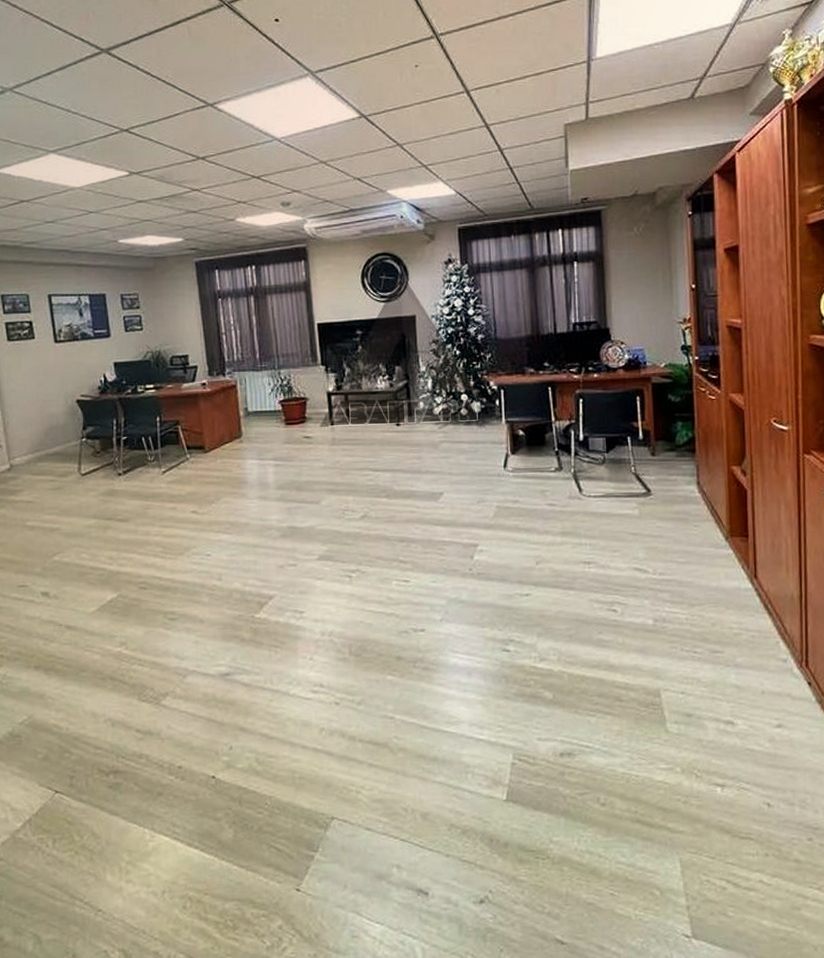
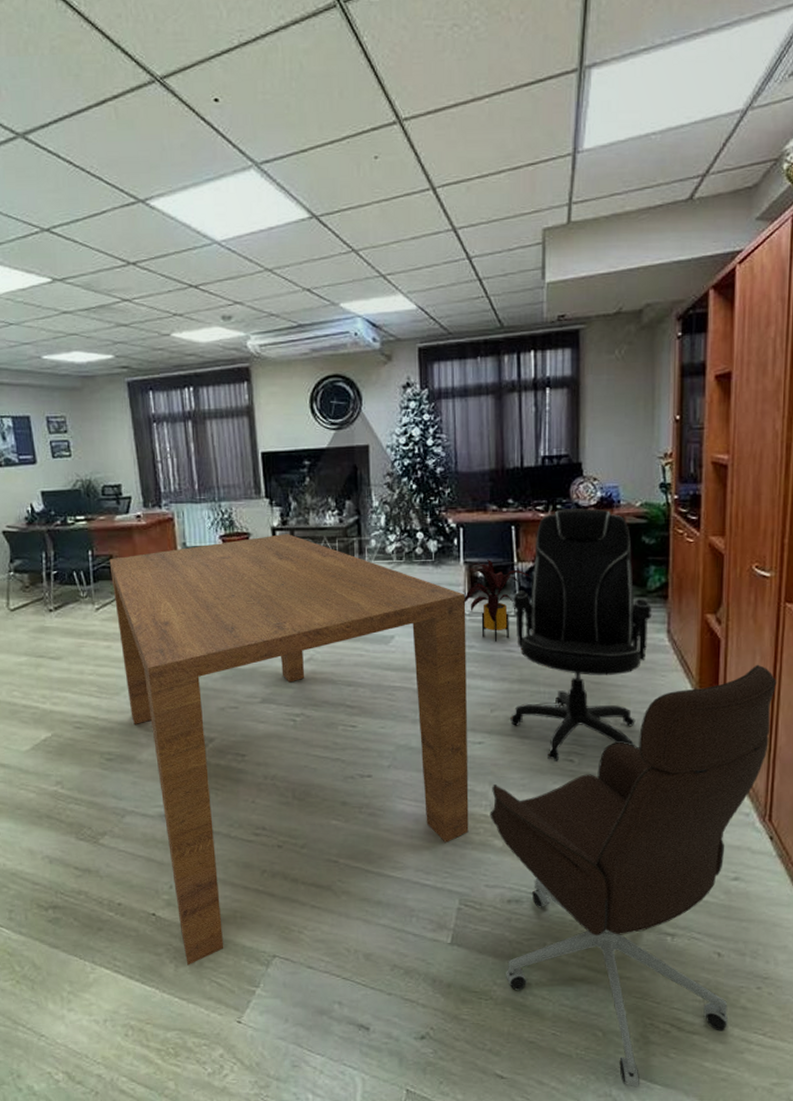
table: none [176,398,520,830] -> present [109,534,469,965]
house plant: none [507,418,568,497] -> present [463,558,531,643]
office chair: none [539,513,803,950] -> present [490,664,777,1087]
office chair: none [552,369,681,612] -> present [510,508,651,761]

